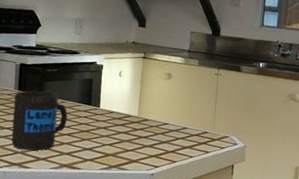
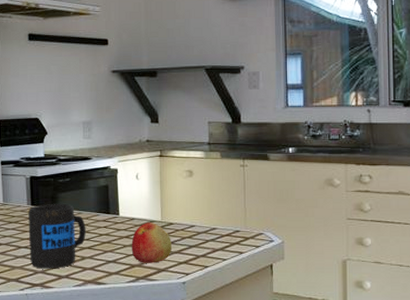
apple: none [107,116,145,154] -> present [131,222,171,263]

